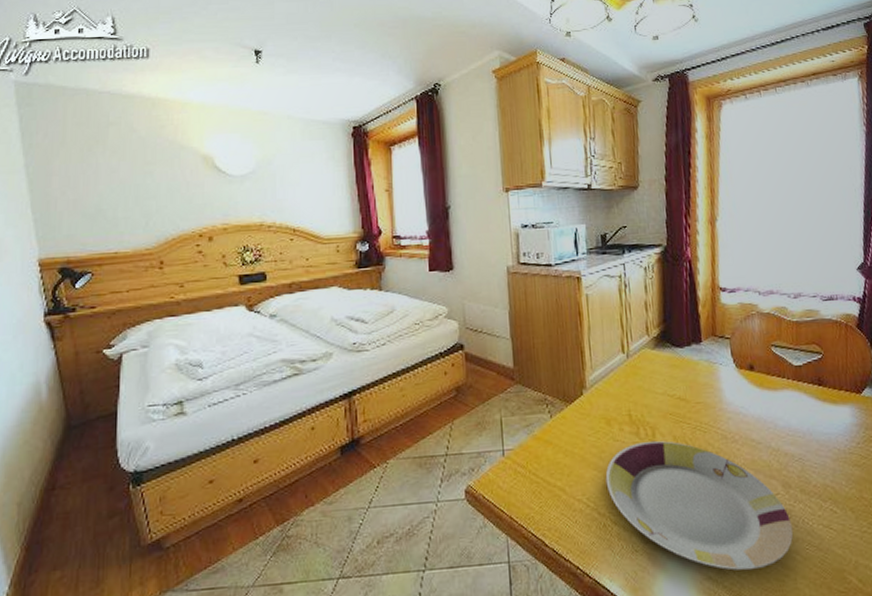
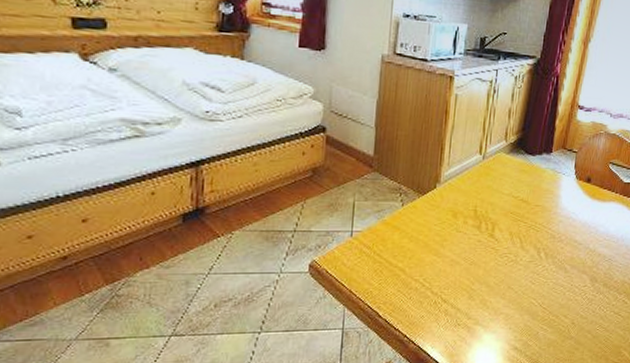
plate: present [605,441,794,571] -> none [443,234,591,344]

